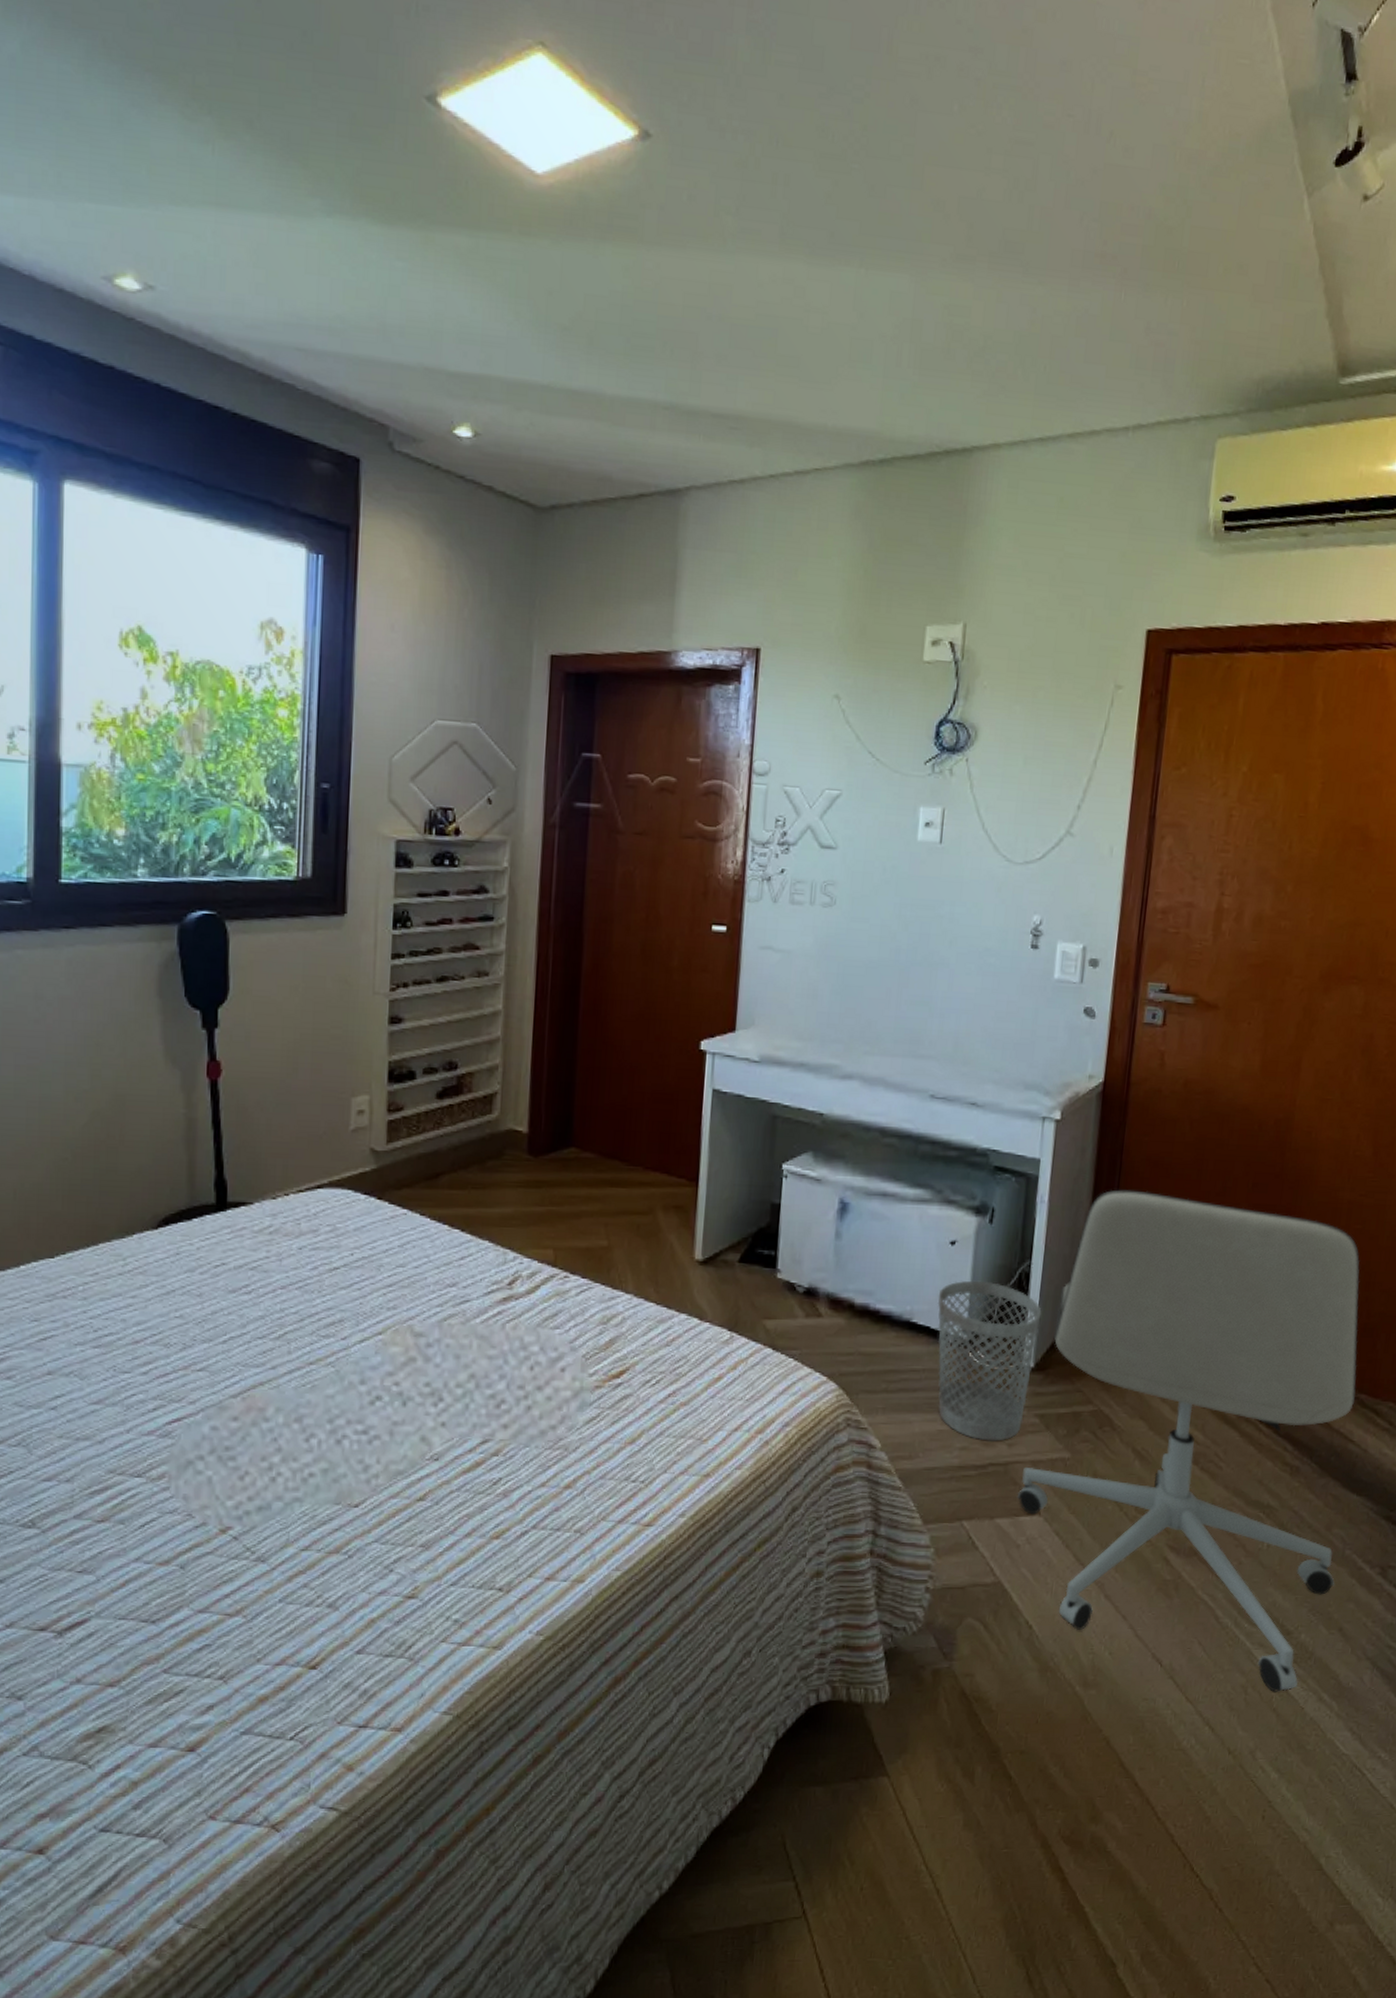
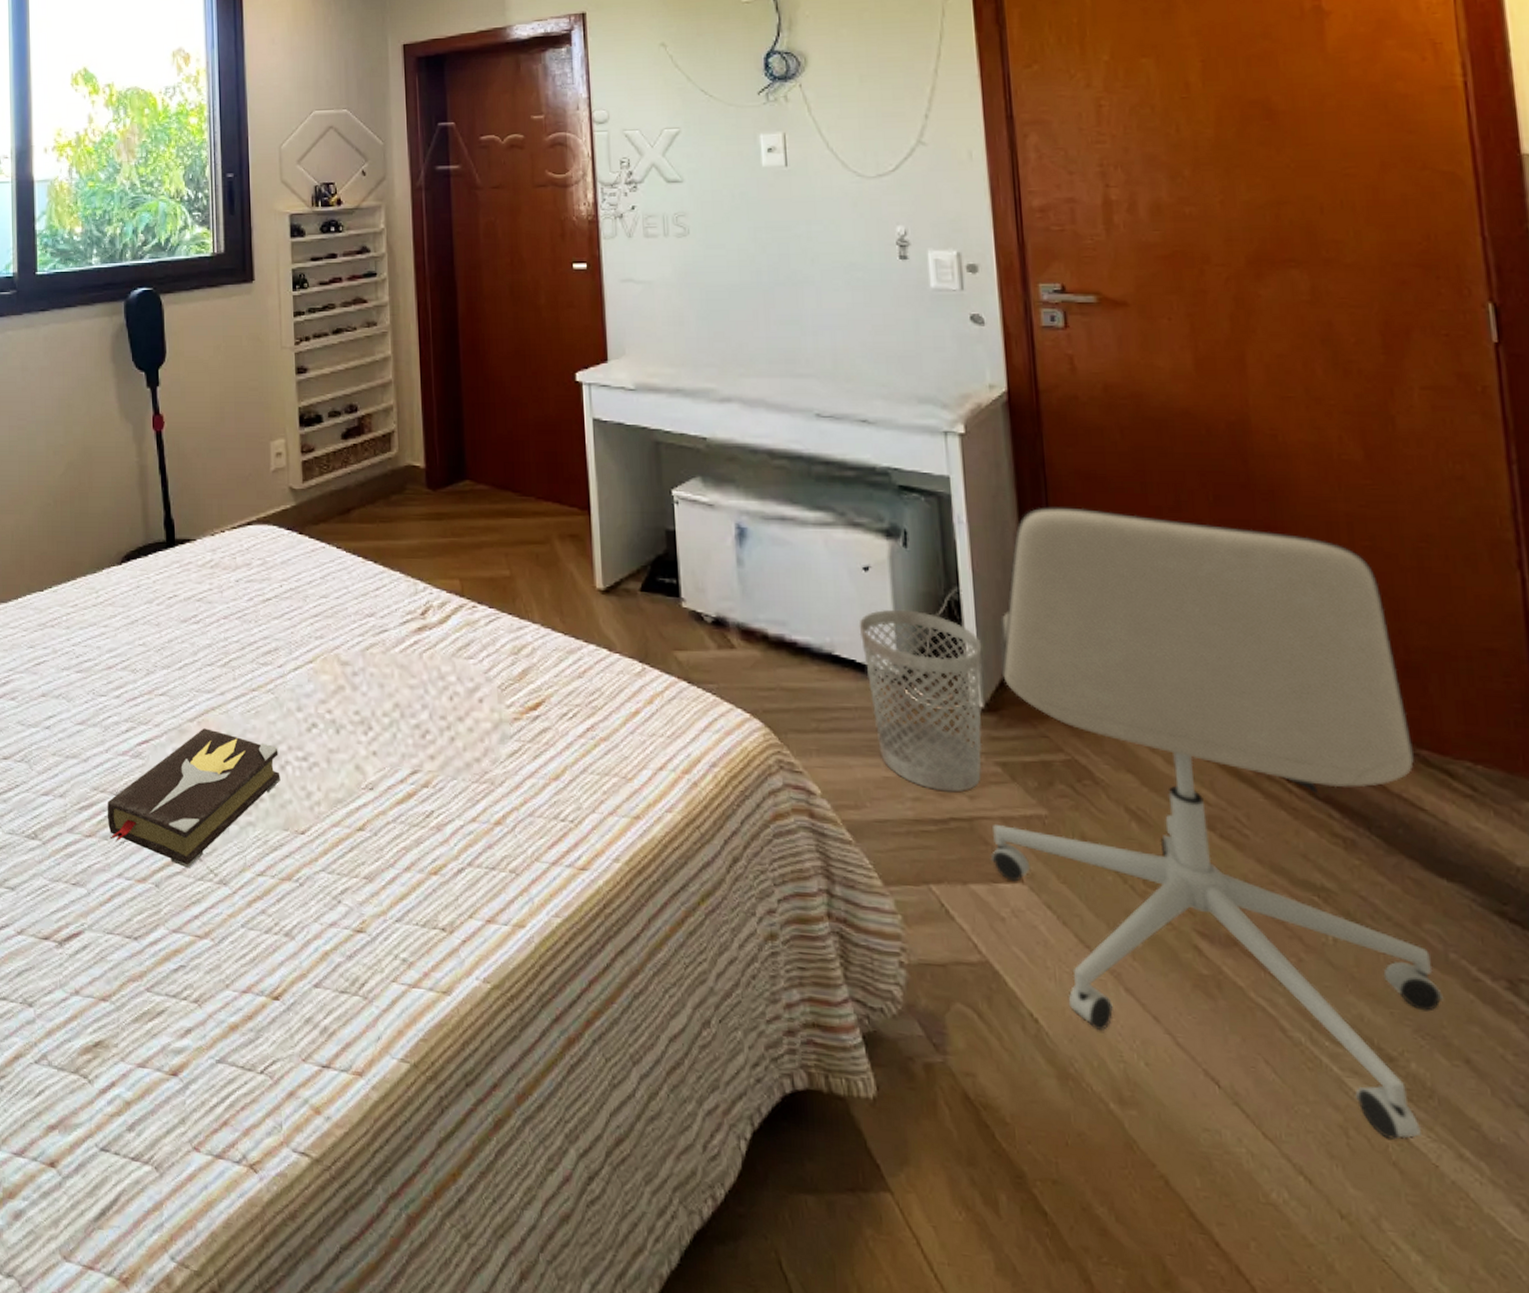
hardback book: none [125,1404,335,1548] -> present [107,728,281,868]

